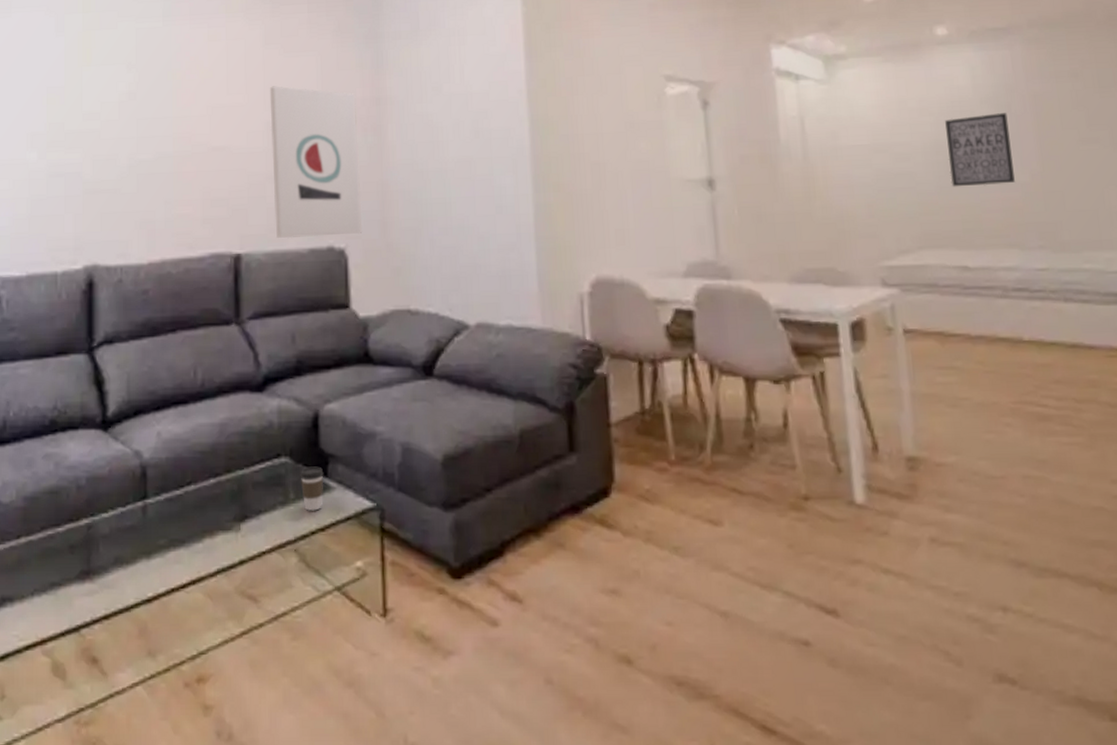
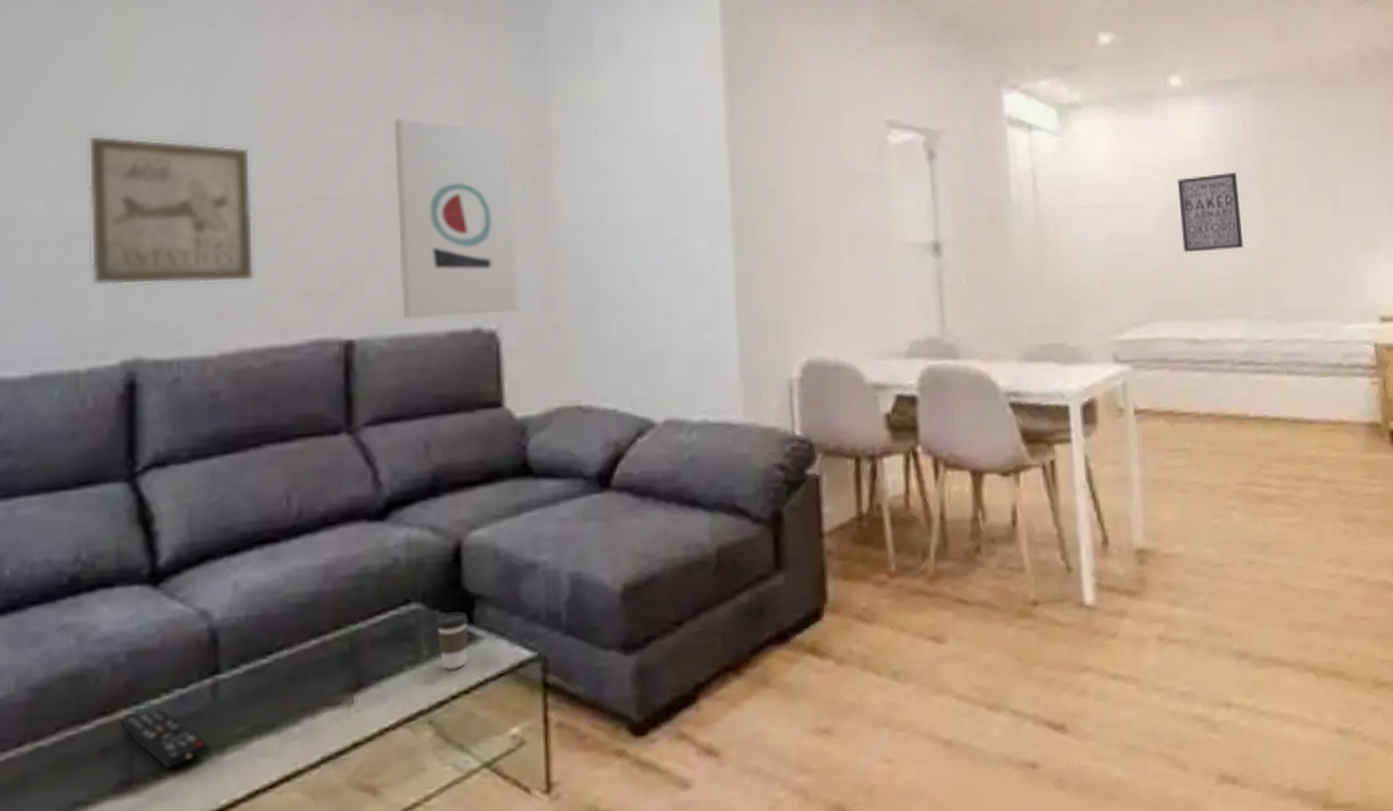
wall art: none [63,104,173,211] -> present [87,136,255,285]
remote control: none [82,520,140,565] -> present [120,708,209,769]

